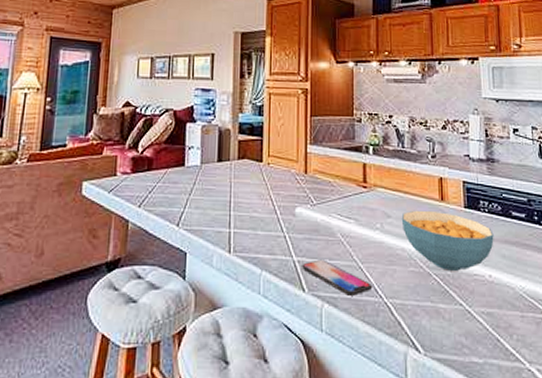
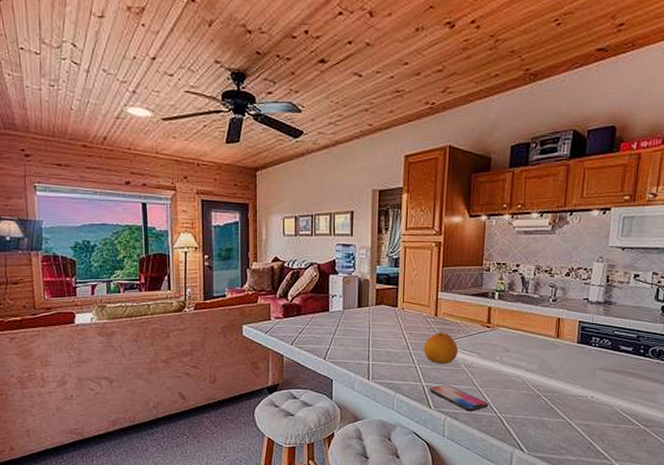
fruit: none [294,192,333,233] -> present [424,332,459,364]
cereal bowl: present [401,210,494,271] -> none [519,345,601,393]

